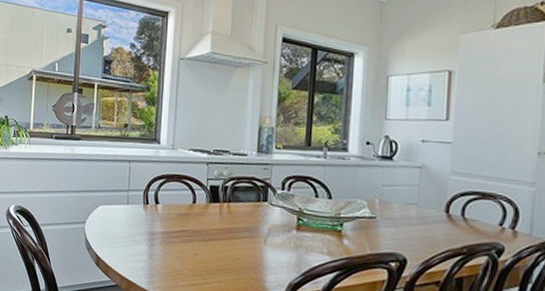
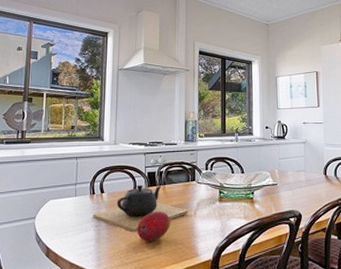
teapot: none [146,198,257,252] -> present [93,184,189,232]
fruit: none [195,232,235,267] -> present [137,212,171,242]

